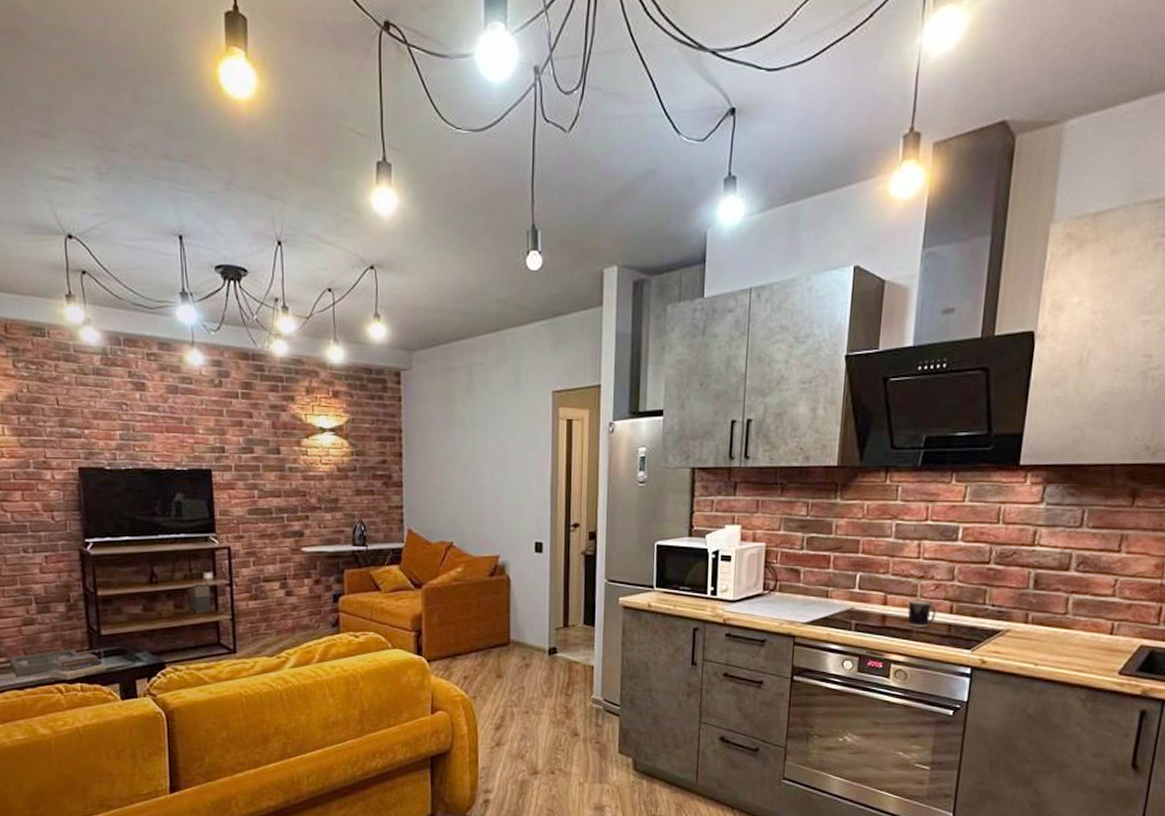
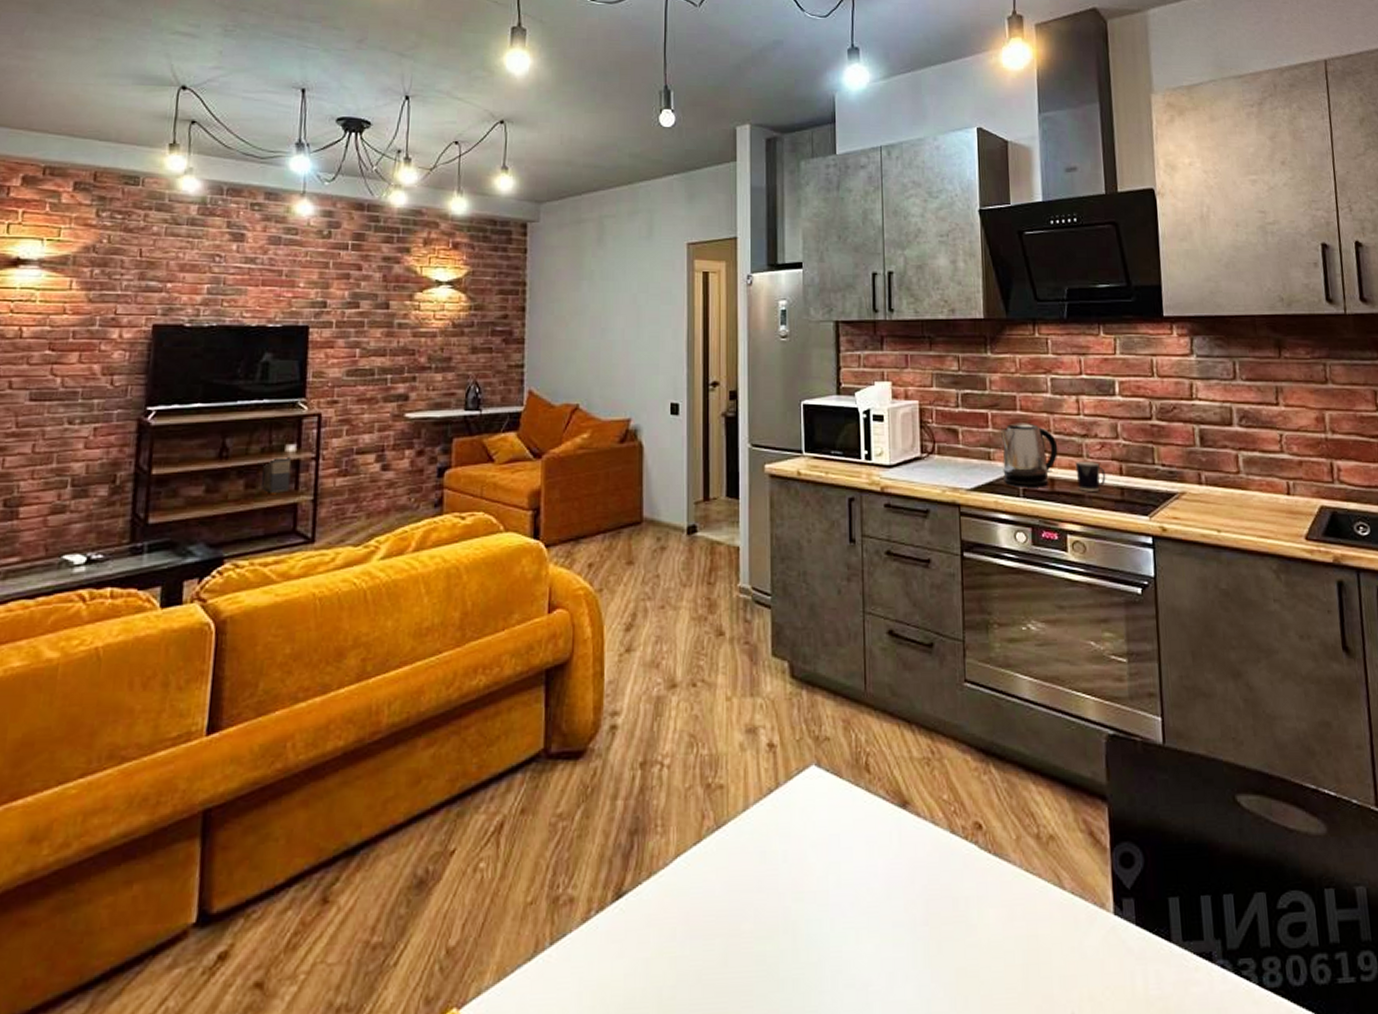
decorative tray: present [9,650,80,677] -> none [22,544,117,582]
books: present [50,654,107,681] -> none [73,549,149,585]
kettle: none [838,564,894,622] -> present [1001,423,1058,487]

